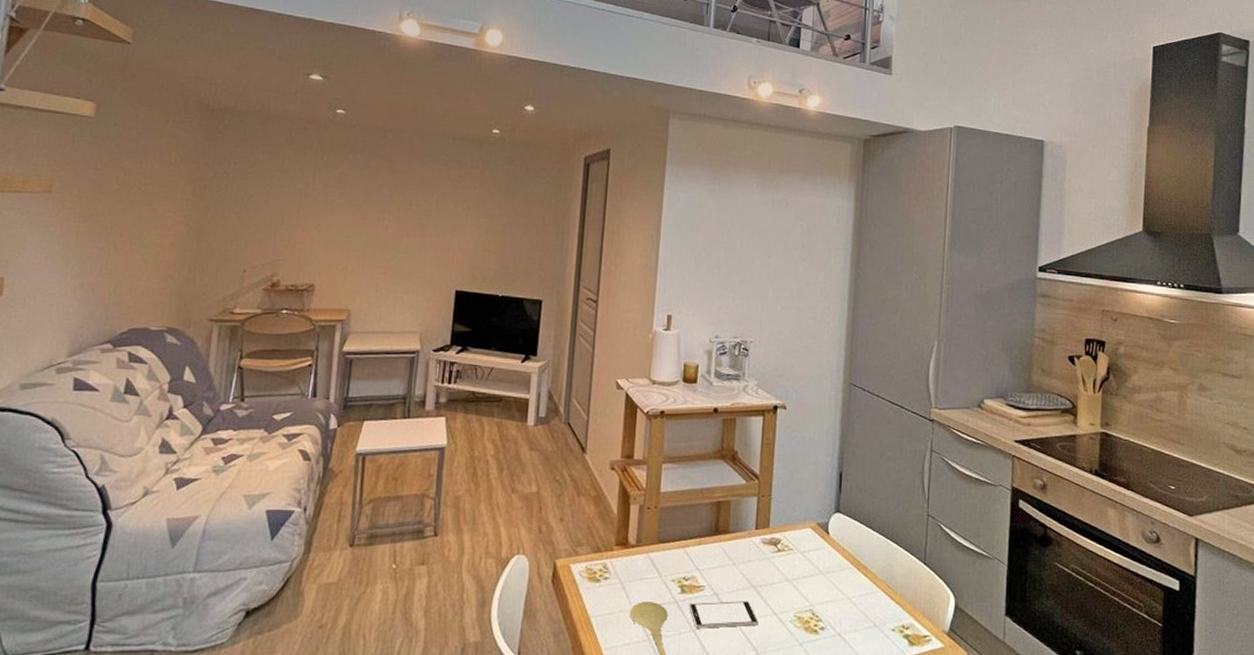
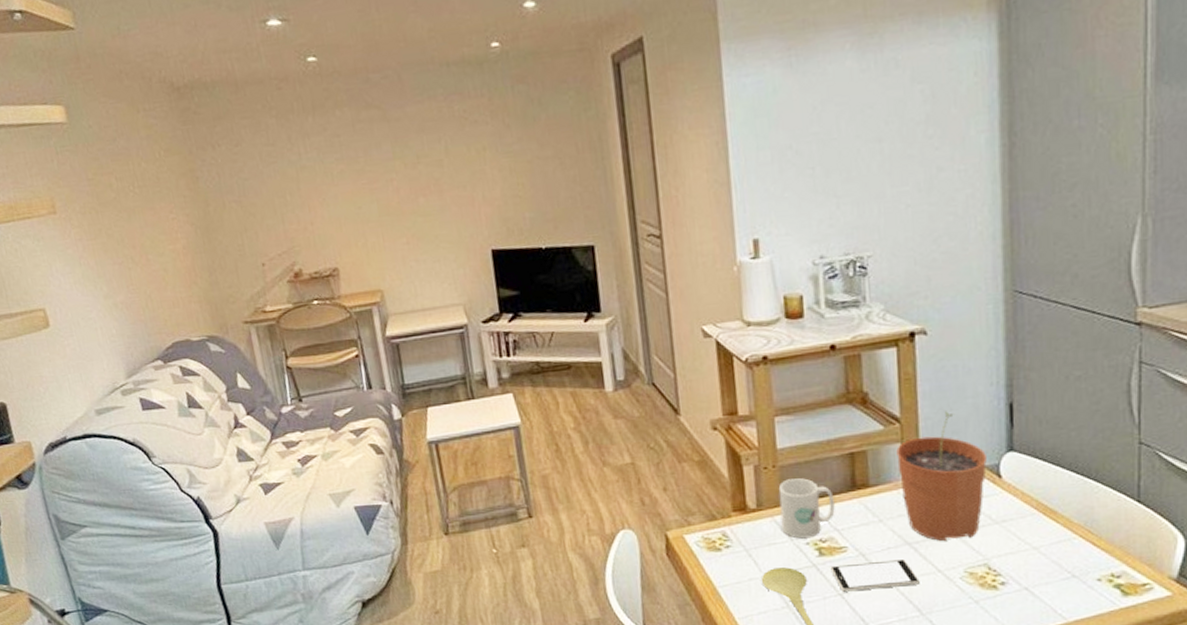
mug: none [654,520,700,576] -> present [778,478,835,539]
plant pot: none [753,473,820,588] -> present [896,411,987,542]

